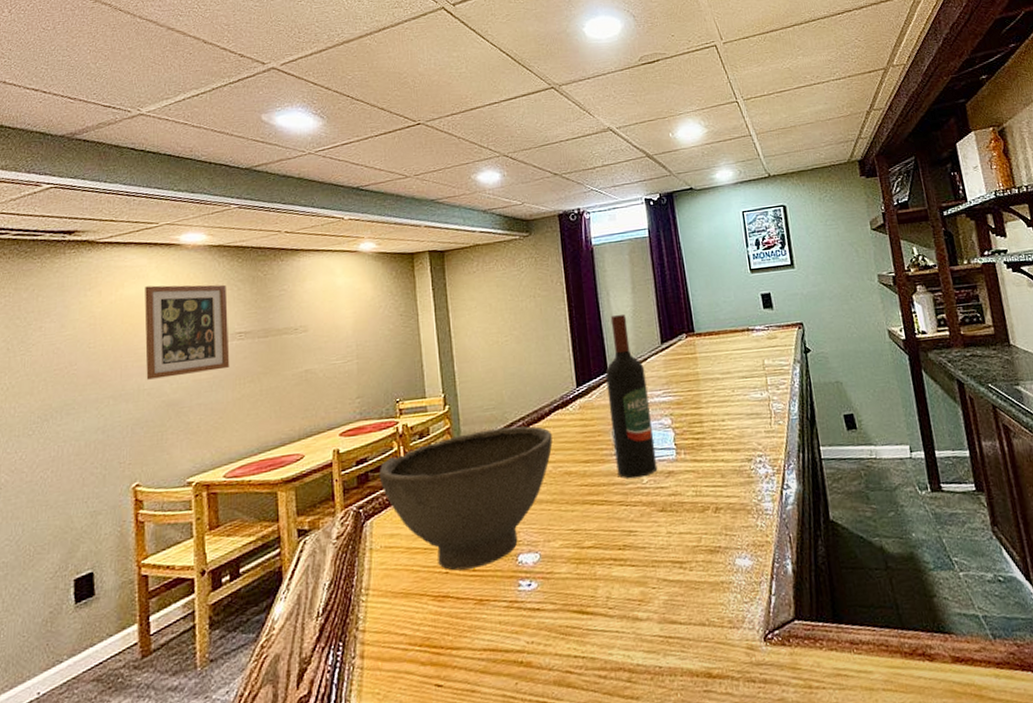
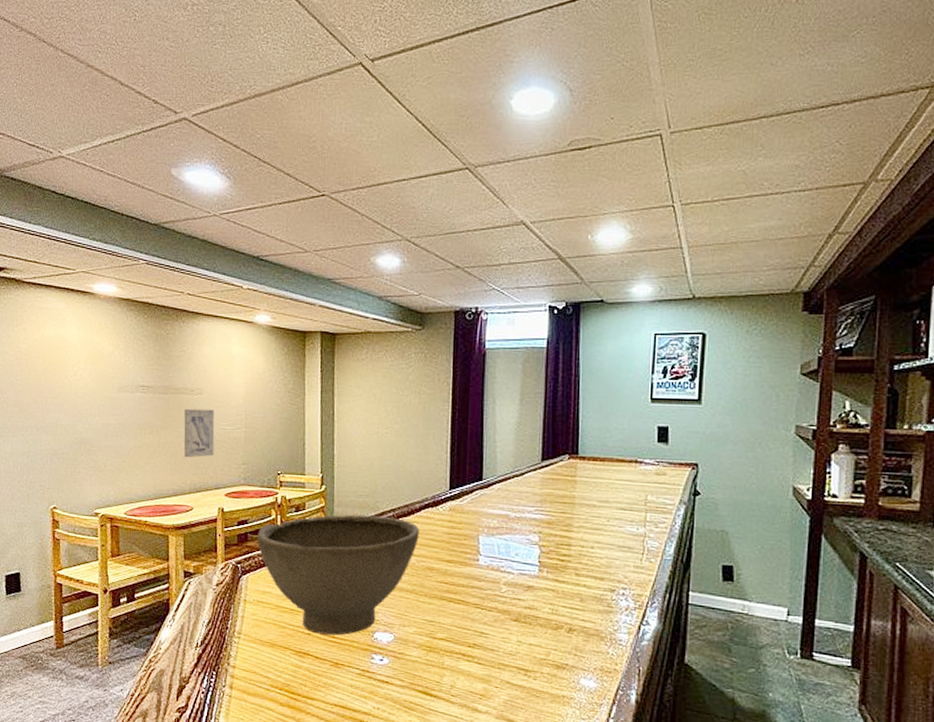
wall art: present [144,284,230,380] -> none [62,330,134,418]
wall art: none [288,345,325,402] -> present [184,408,215,458]
wine bottle: present [605,314,658,479] -> none [477,424,520,586]

